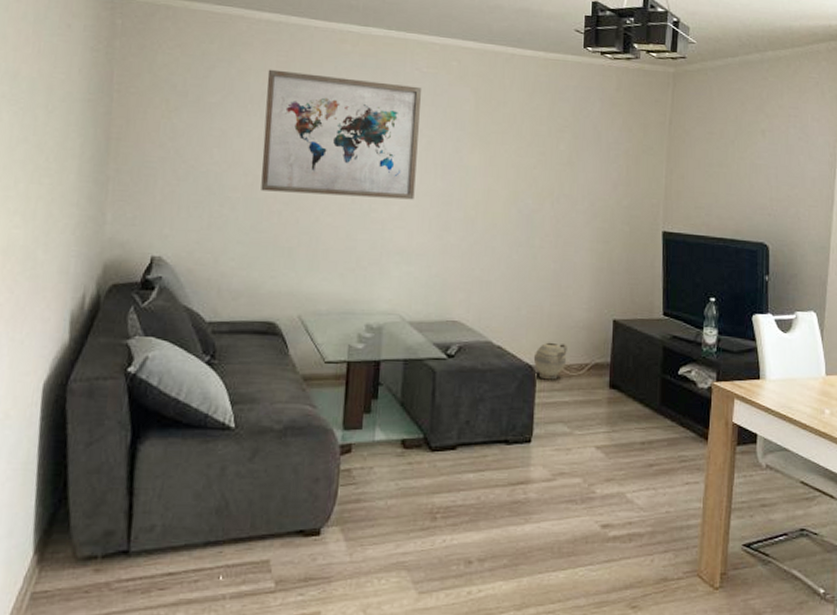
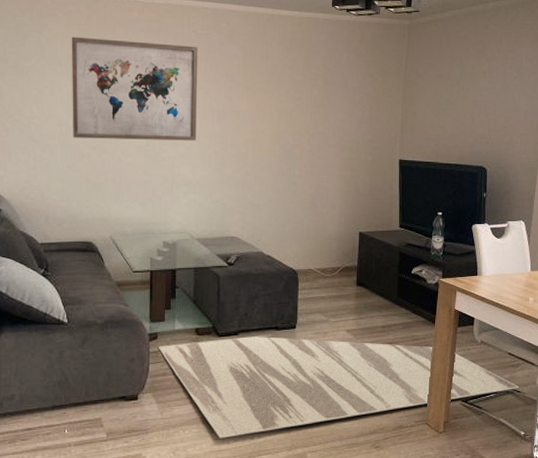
rug: none [351,450,817,592] -> present [158,334,520,439]
ceramic jug: present [533,342,568,380] -> none [296,251,323,280]

